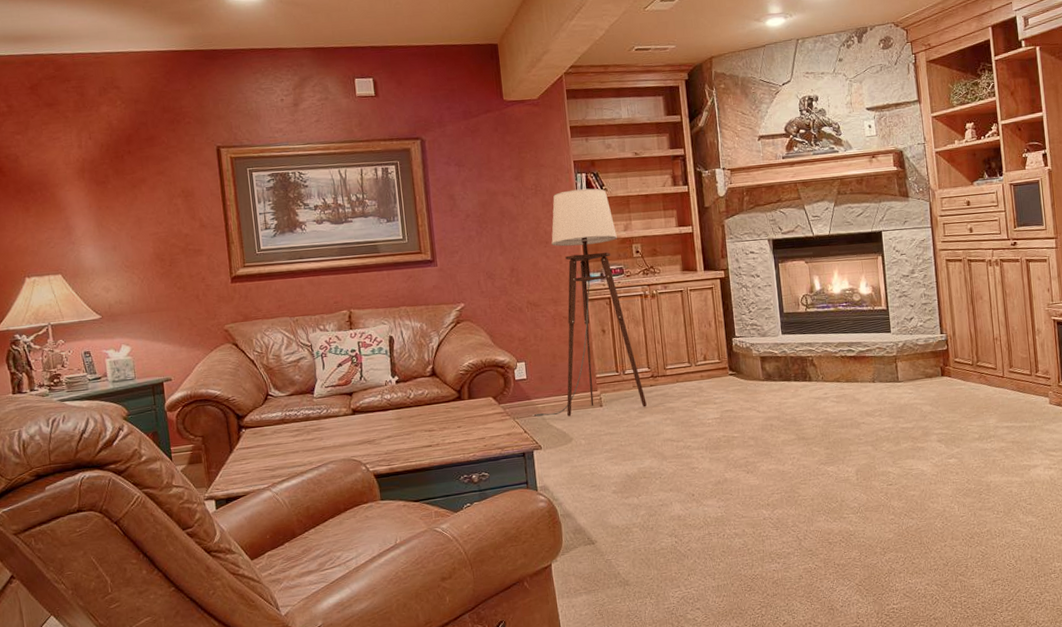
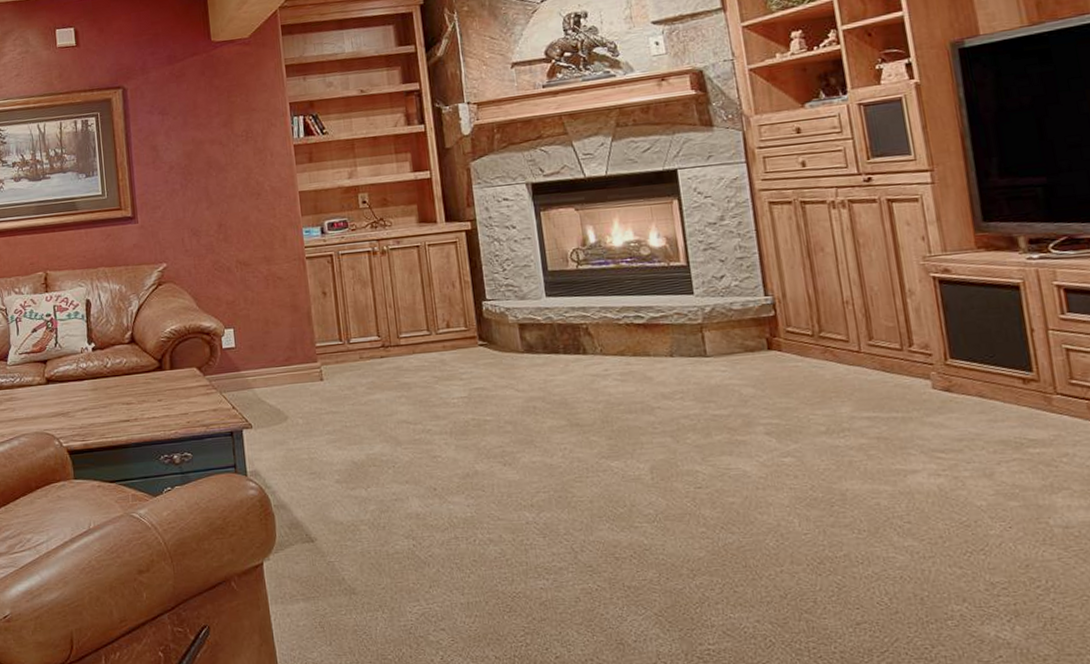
floor lamp: present [533,188,647,417] -> none [242,132,377,391]

